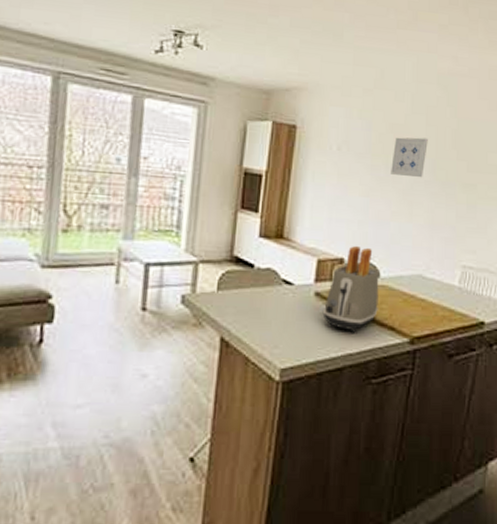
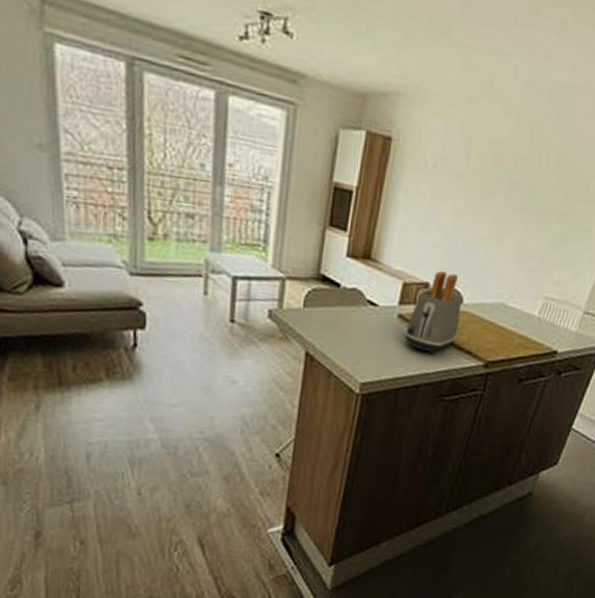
wall art: present [391,137,428,178] -> none [486,157,530,204]

